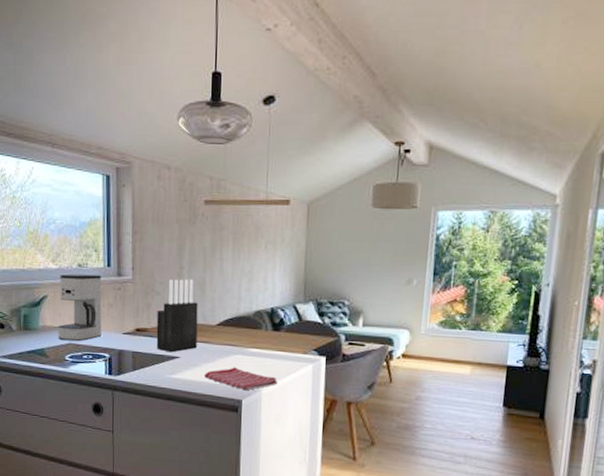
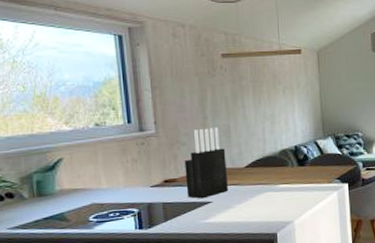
coffee maker: present [57,274,102,342] -> none [75,132,127,202]
dish towel: present [203,367,277,390] -> none [237,203,308,223]

